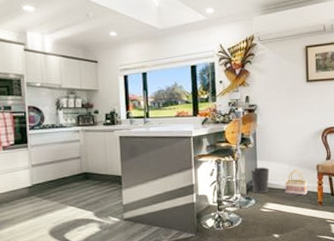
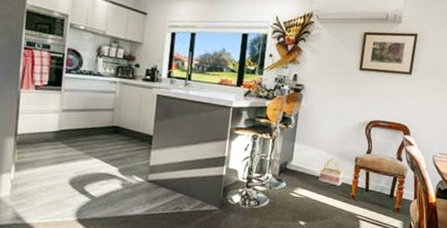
wastebasket: present [250,167,270,193] -> none [285,149,306,177]

